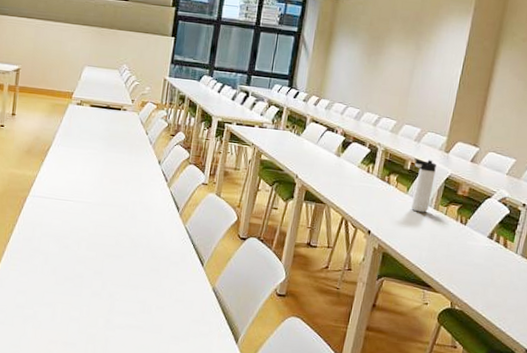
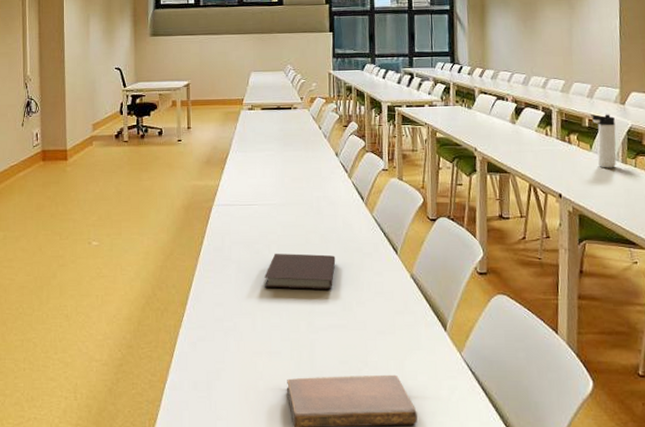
notebook: none [69,251,143,292] -> present [264,253,336,290]

